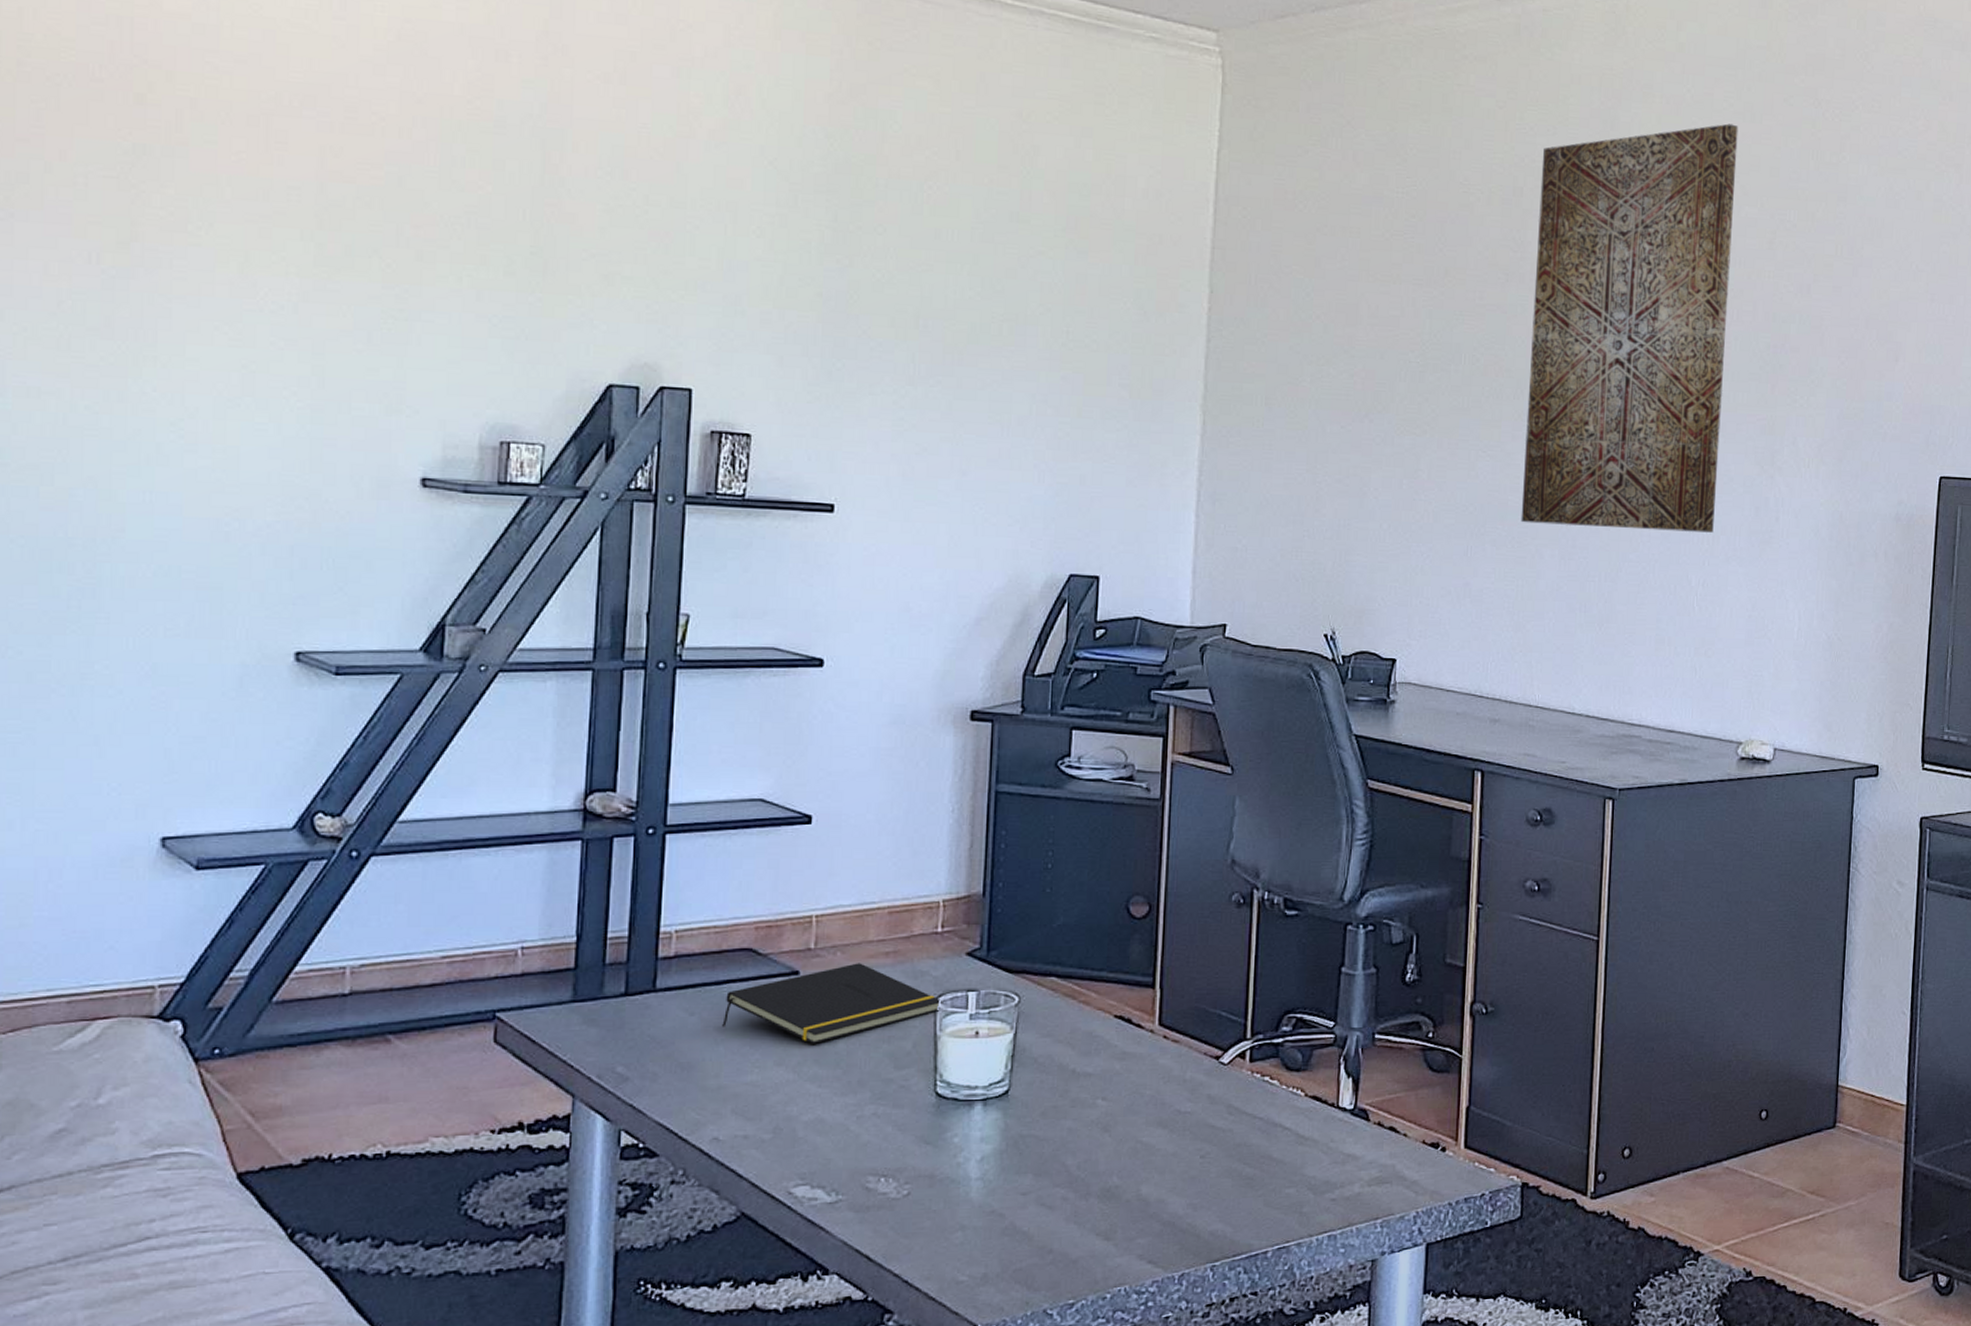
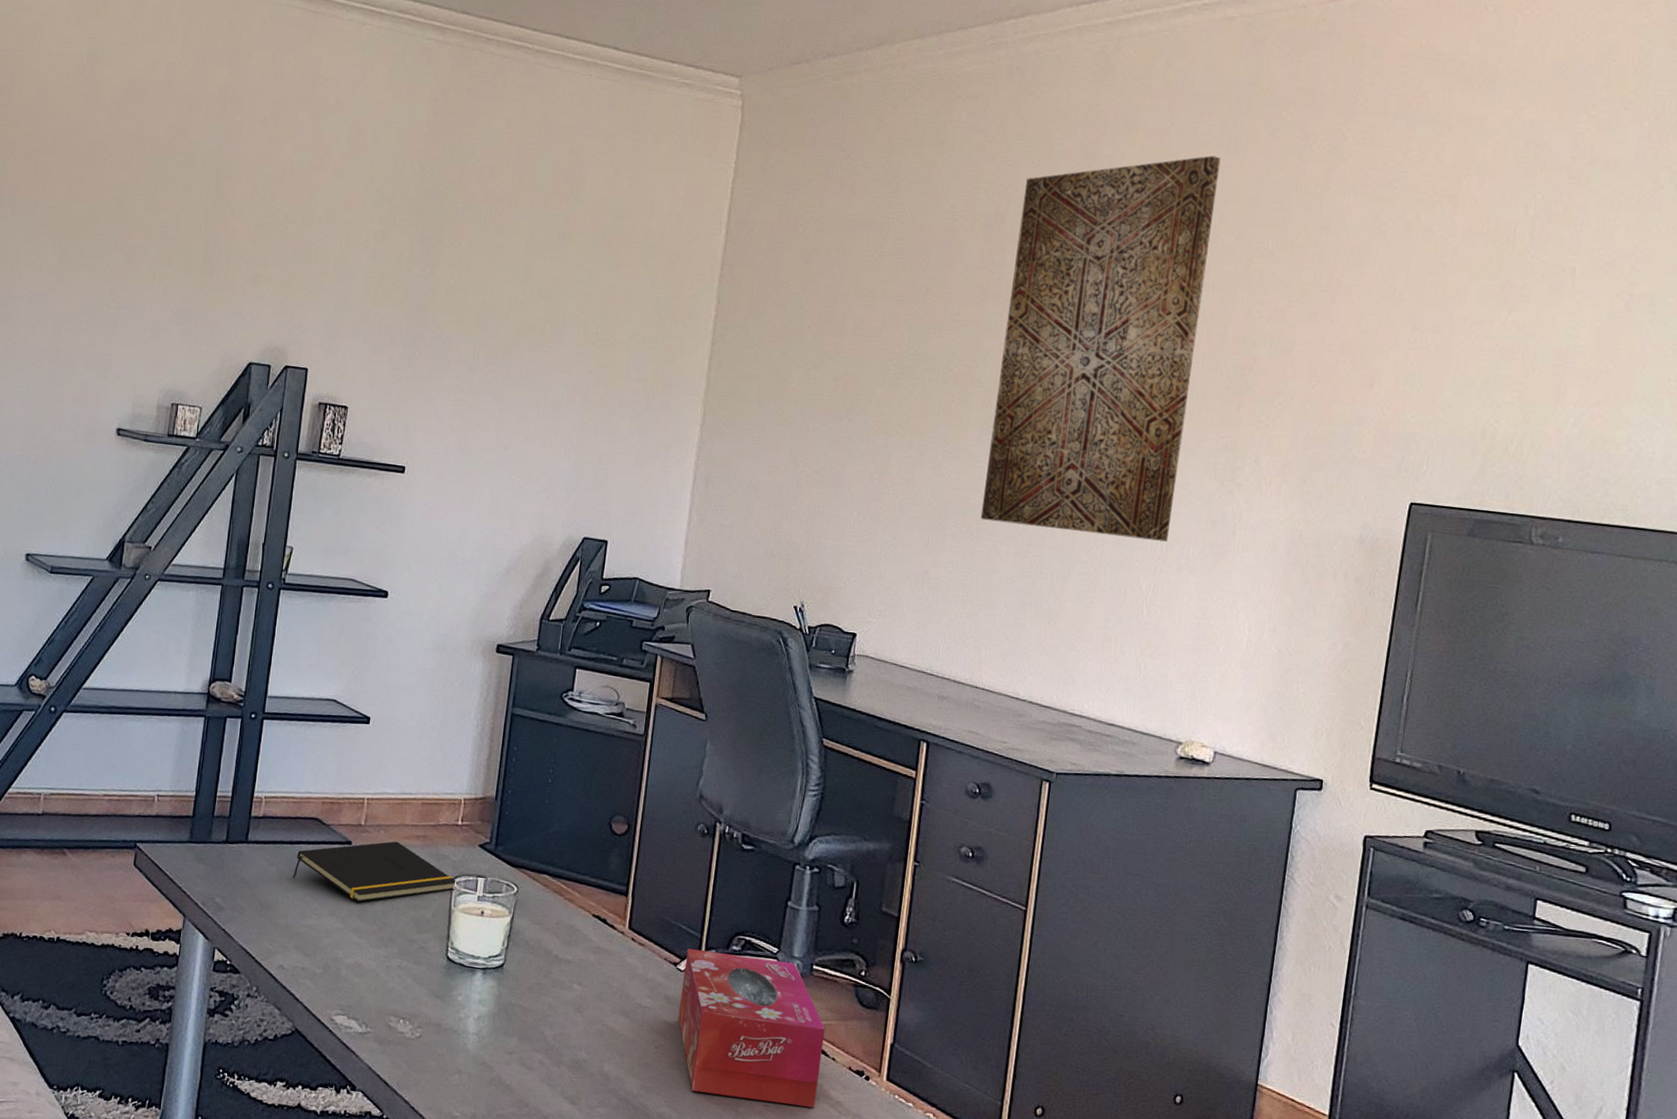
tissue box: none [1225,1035,1393,1199] -> present [677,948,825,1108]

